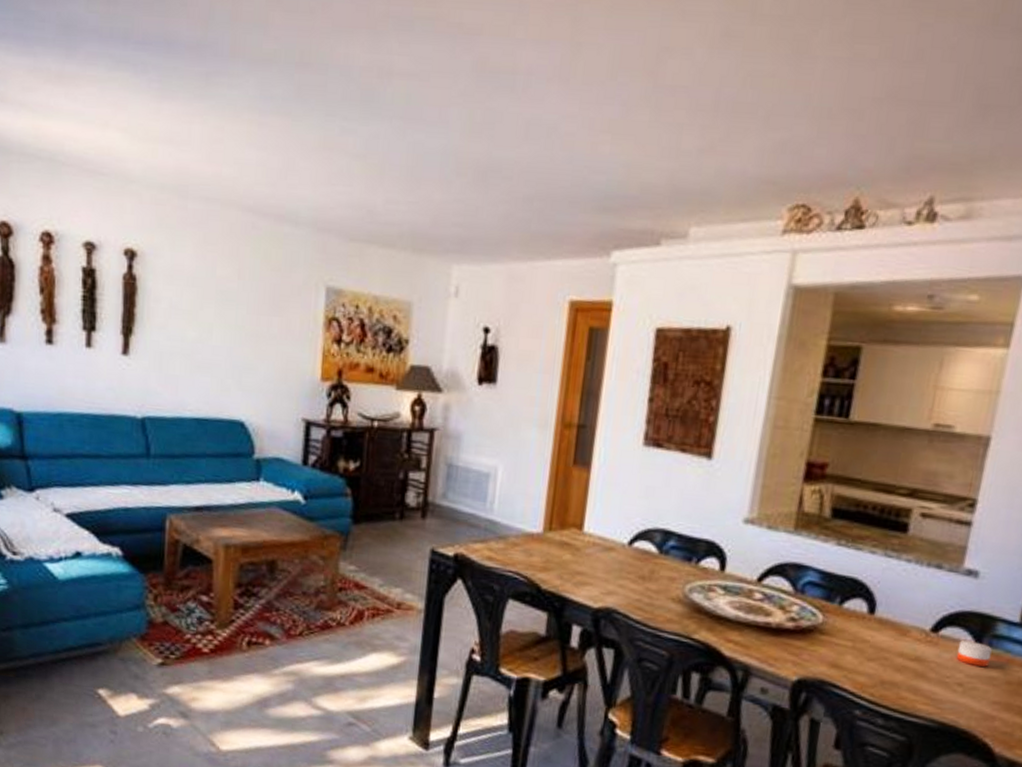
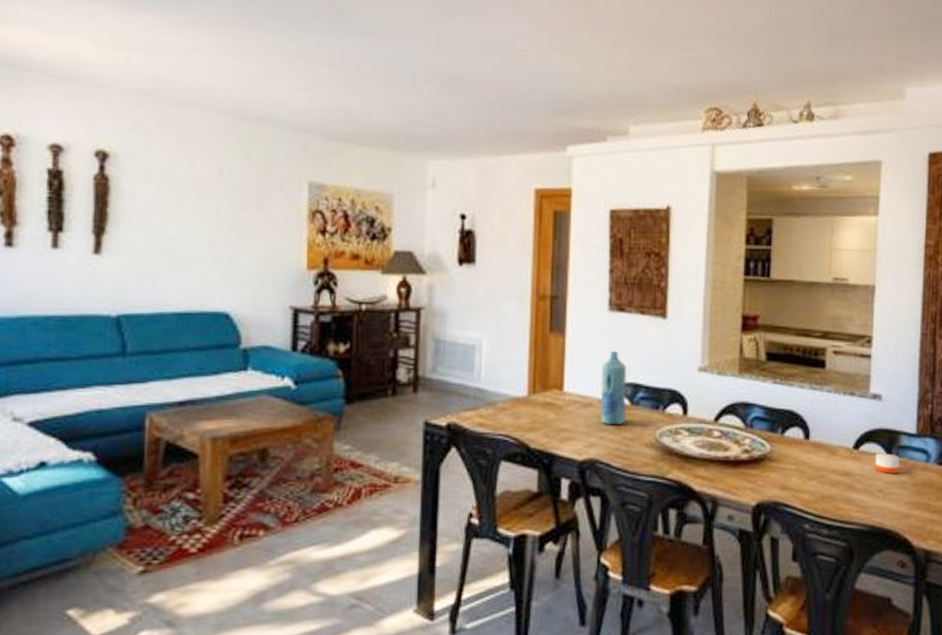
bottle: none [623,492,658,575] -> present [600,351,627,425]

